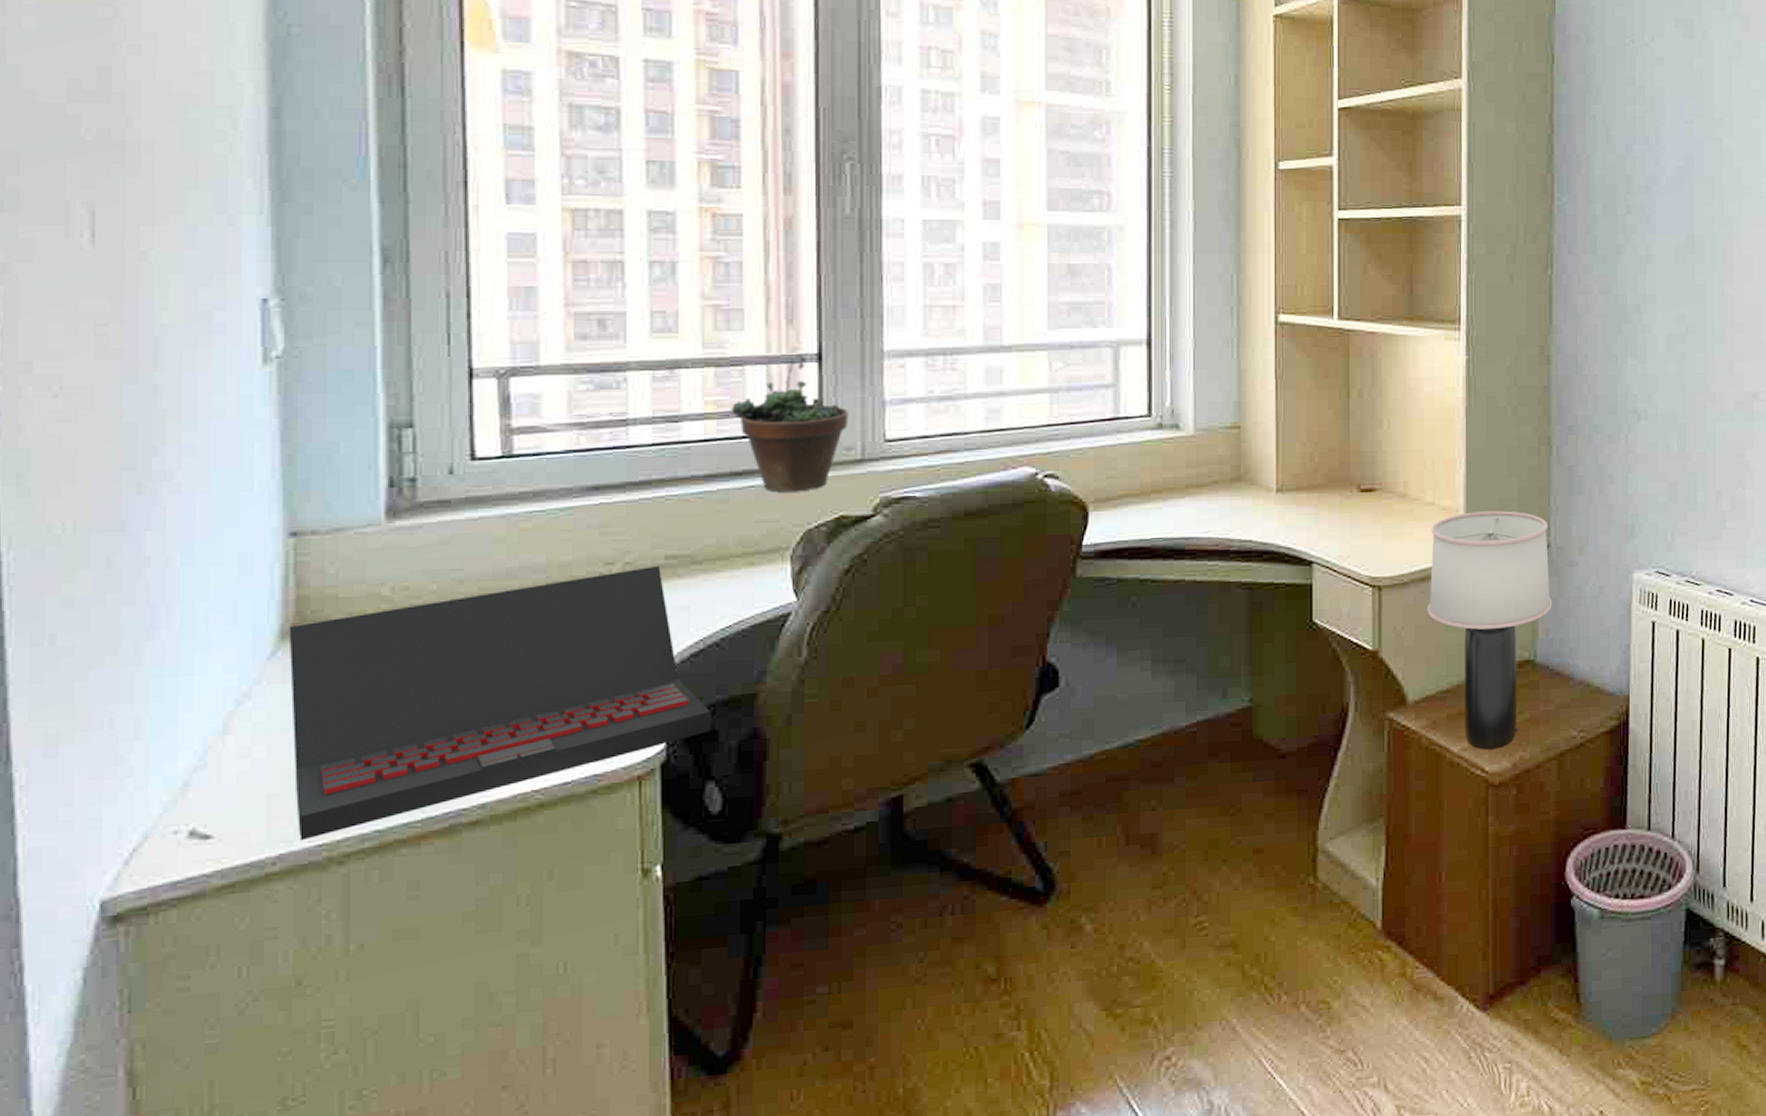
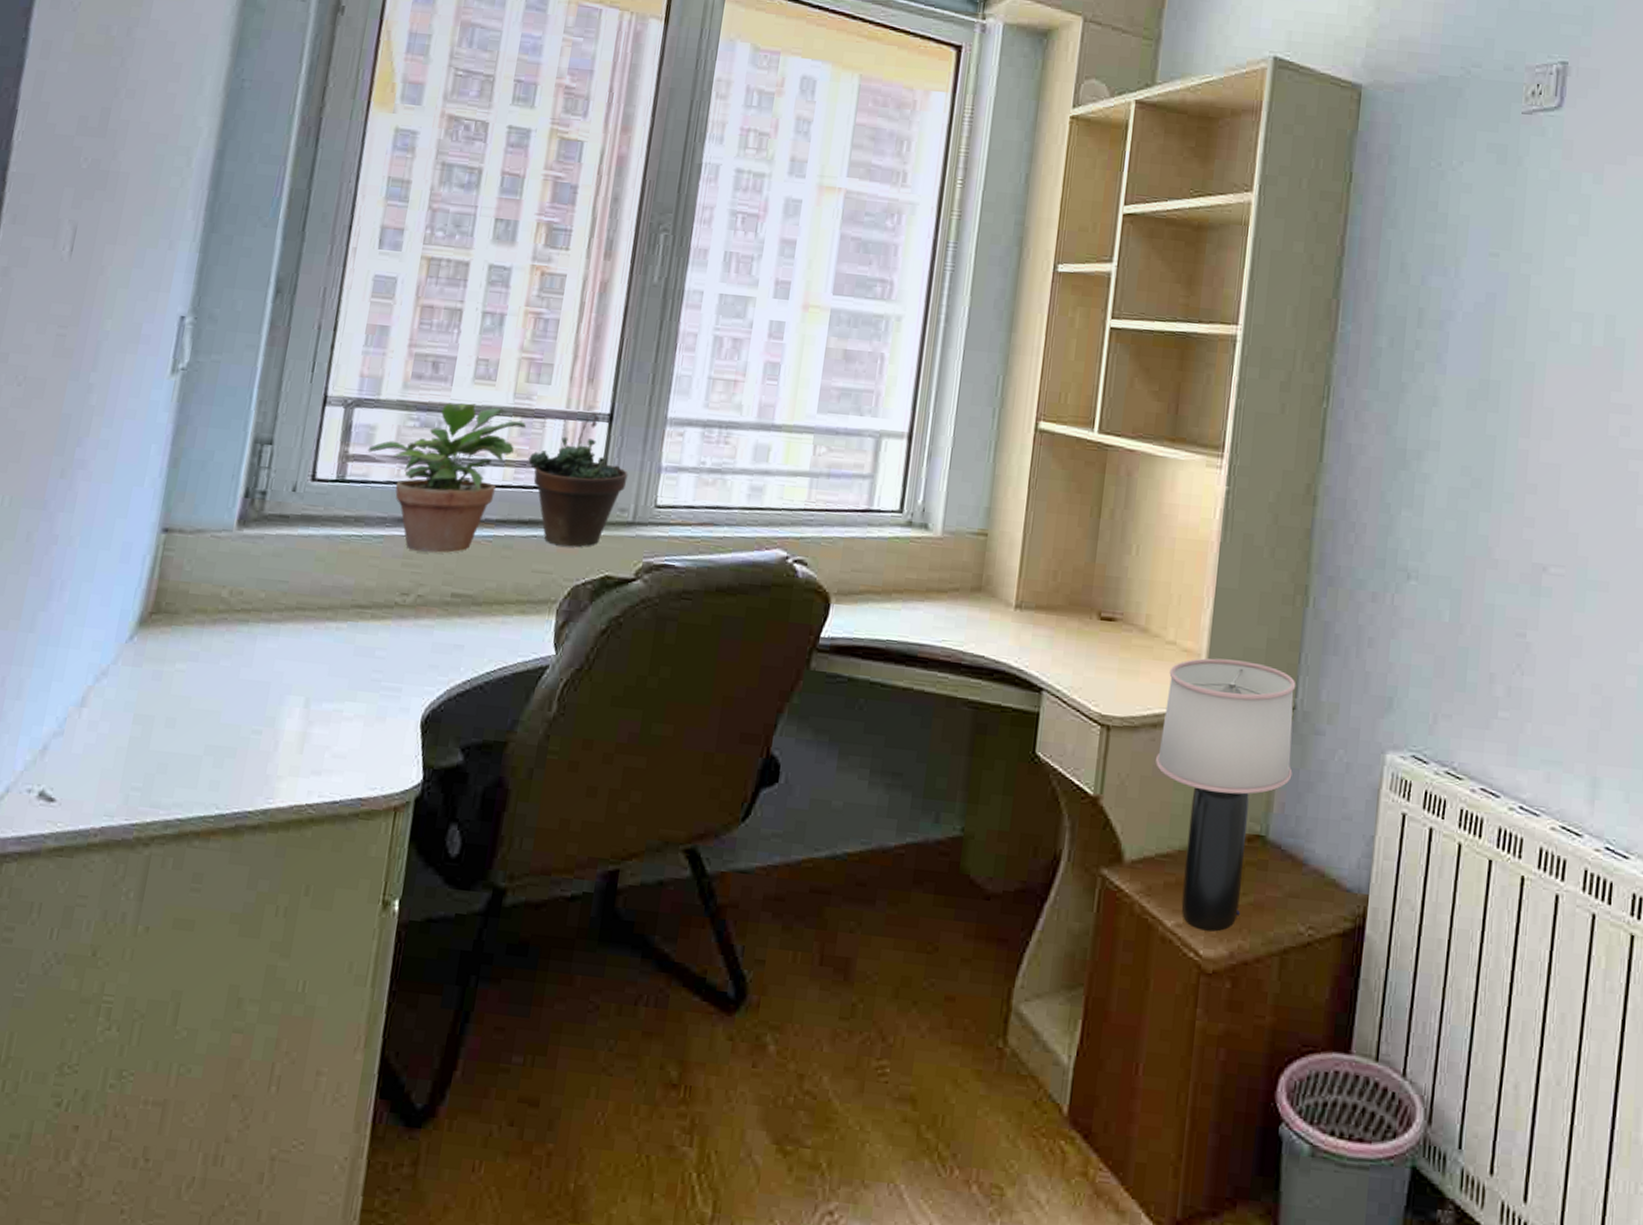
laptop: present [288,565,712,842] -> none [119,601,465,818]
potted plant: none [535,359,722,518] -> present [367,402,526,553]

